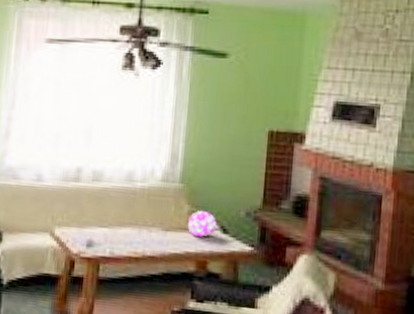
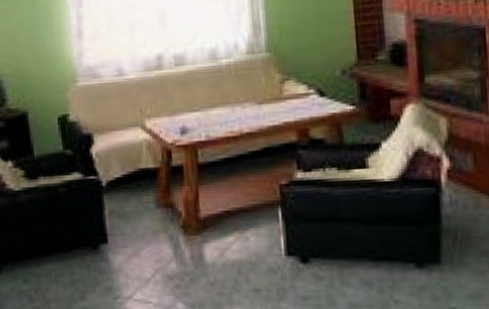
decorative ball: present [187,210,217,237] -> none [281,76,313,105]

